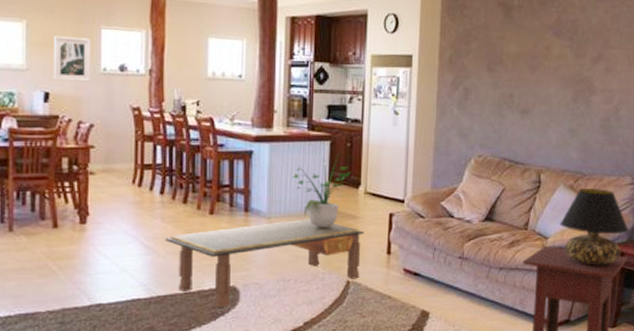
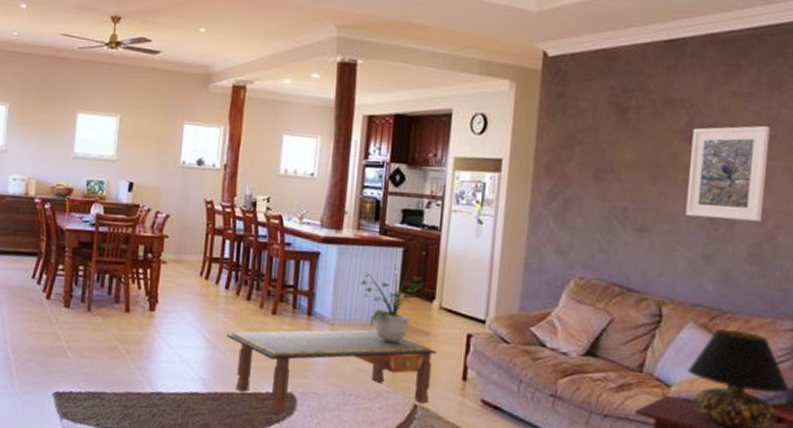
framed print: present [53,35,90,82] -> none [138,130,173,174]
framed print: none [556,21,615,99] -> present [686,125,770,221]

